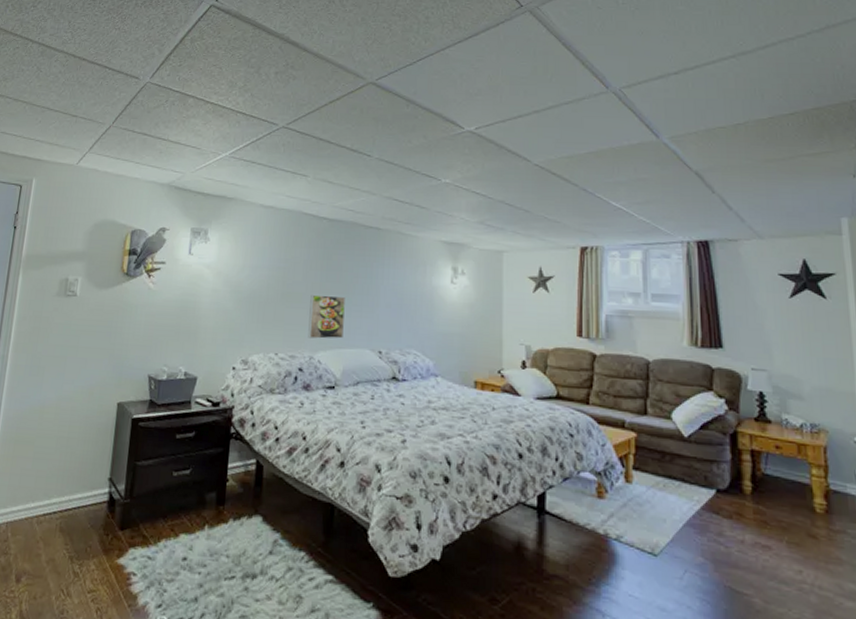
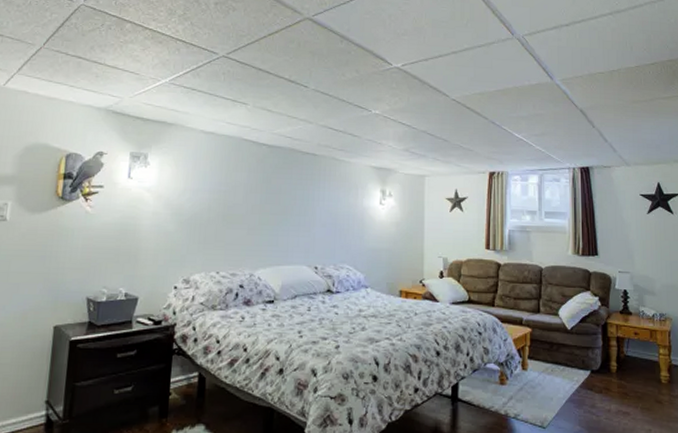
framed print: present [308,294,345,339] -> none [248,216,284,257]

